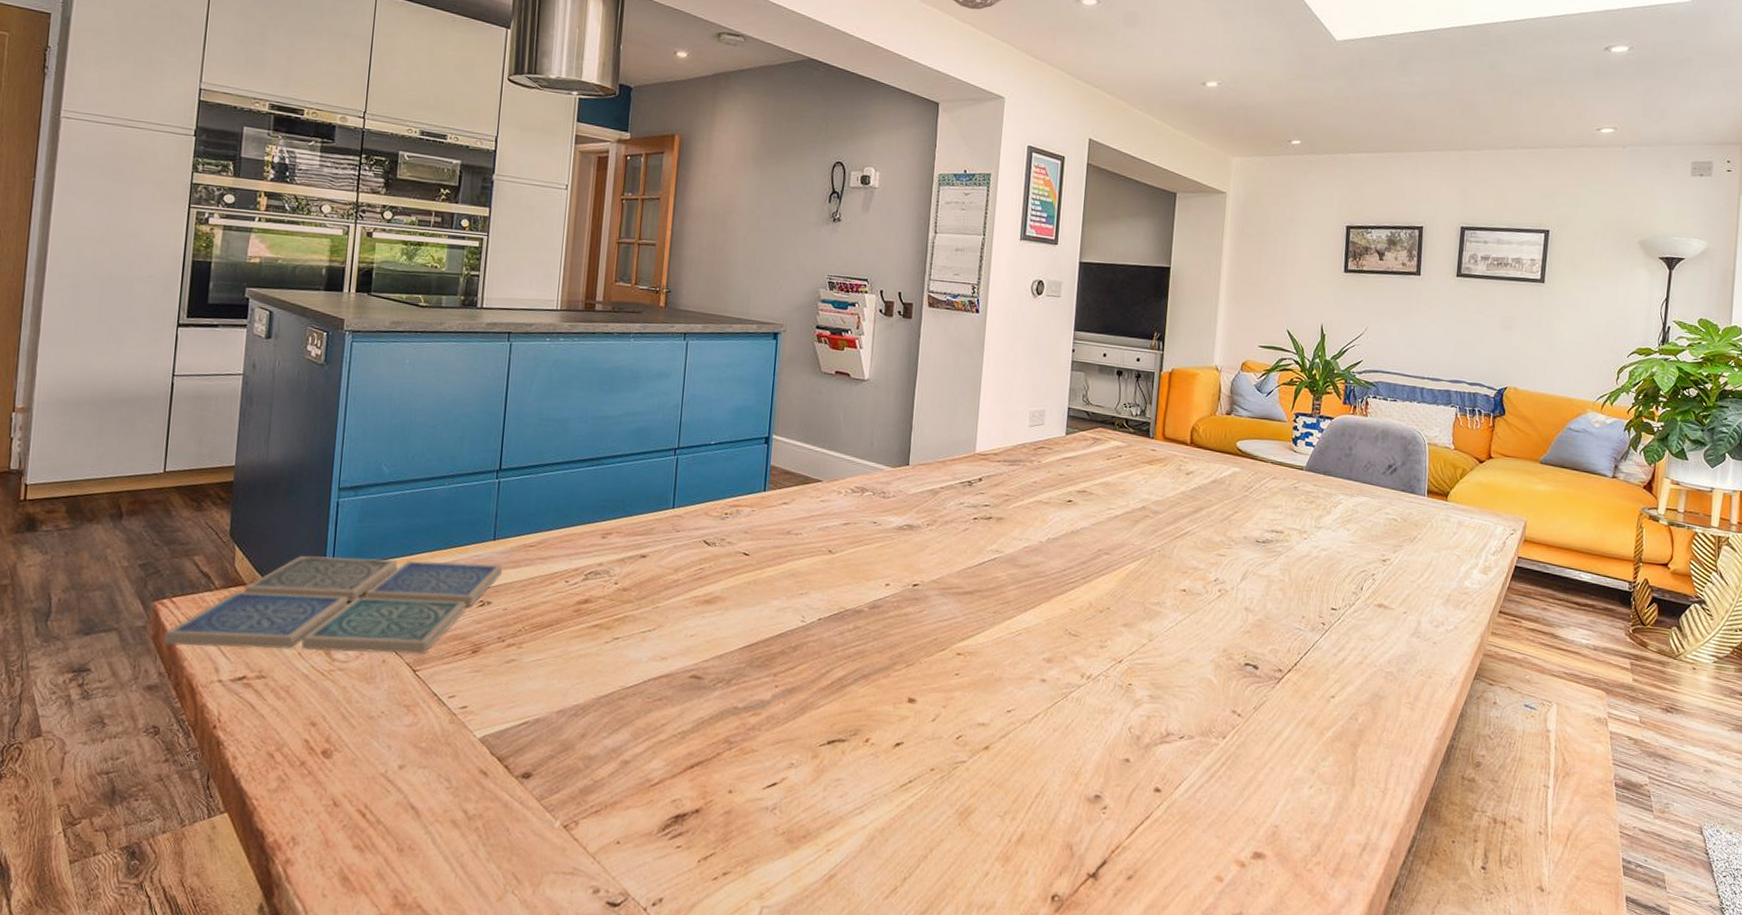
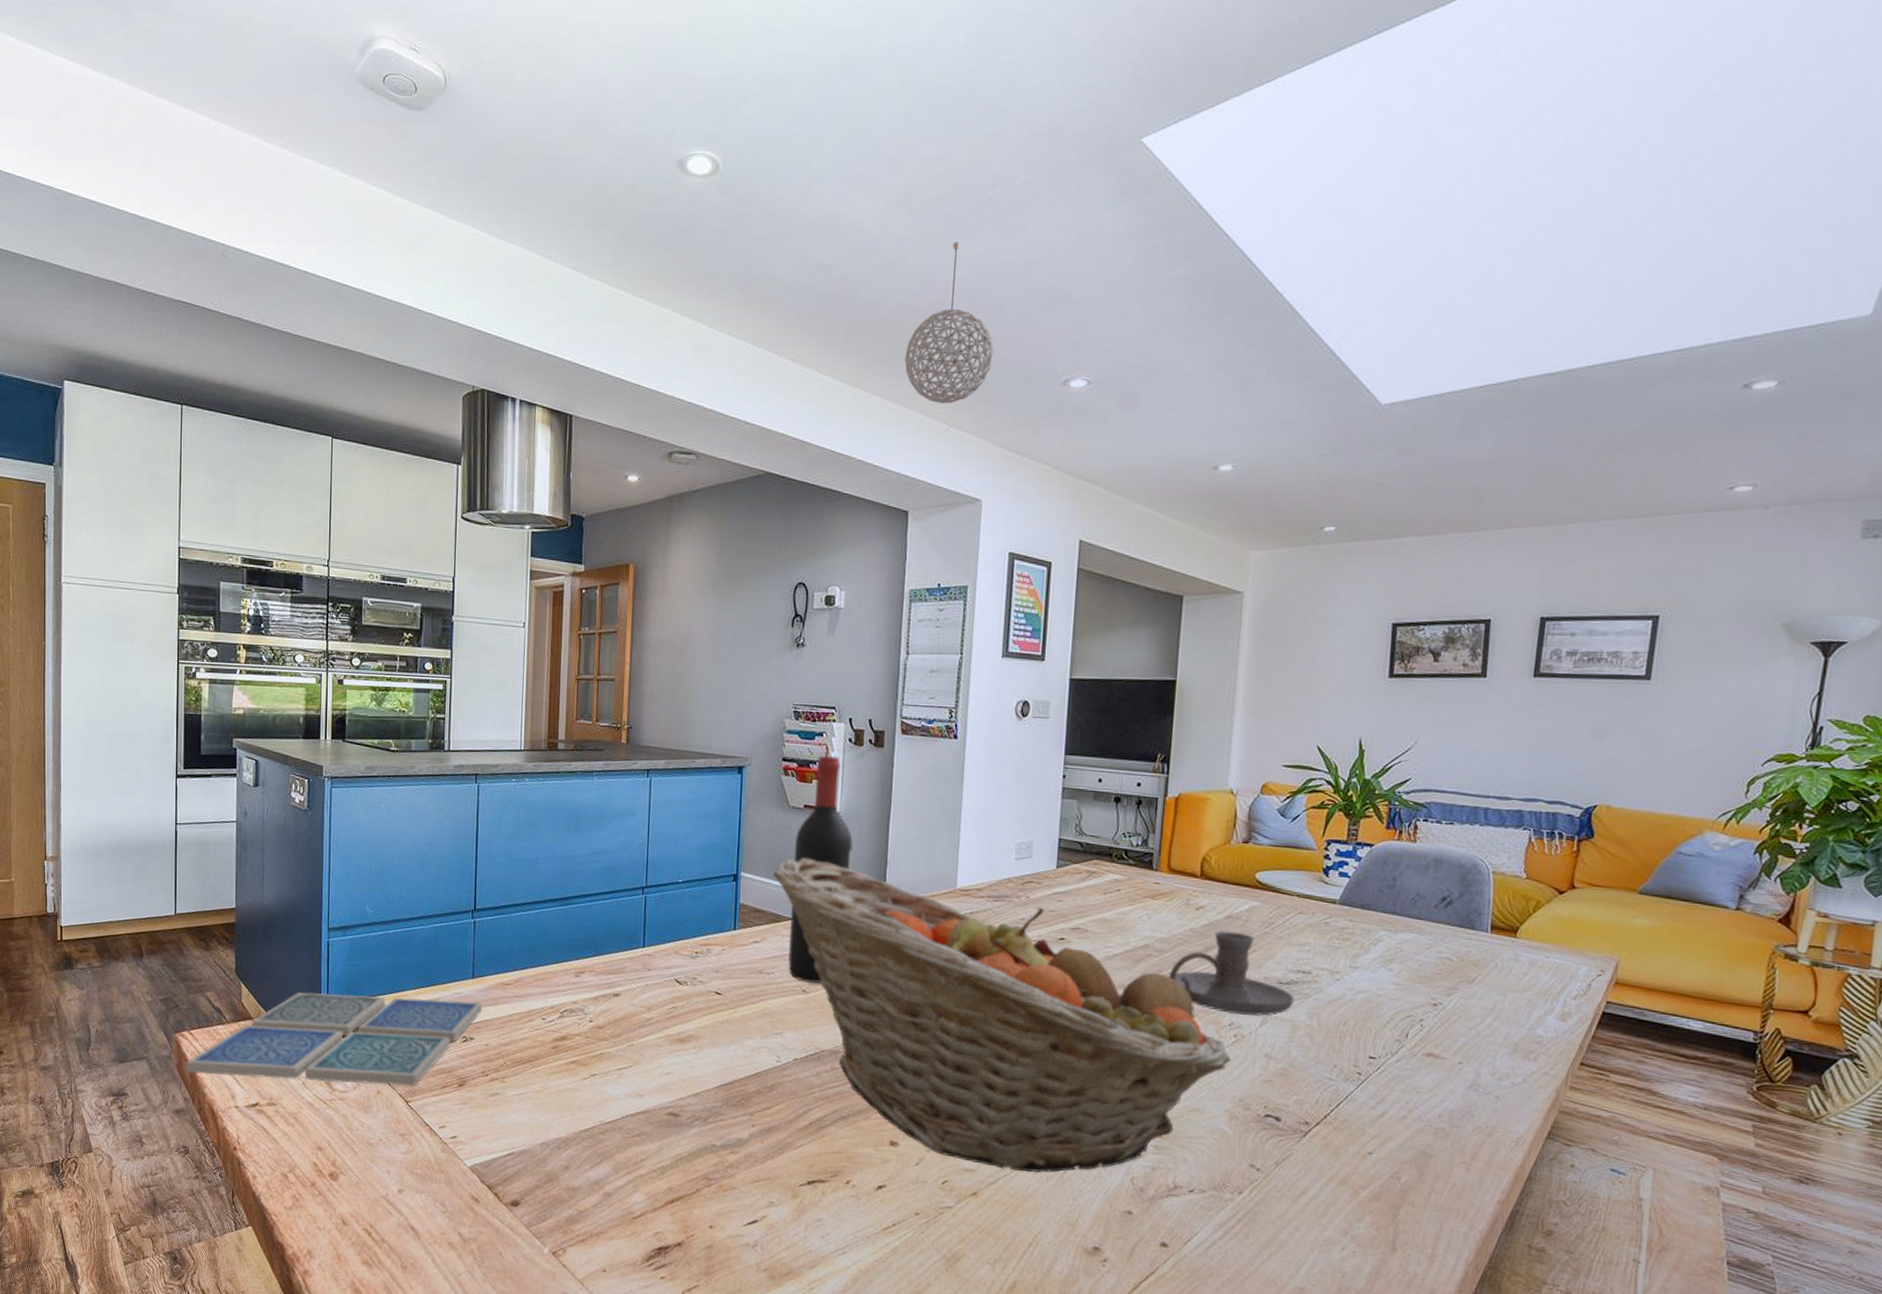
fruit basket: none [803,422,1216,725] -> present [773,858,1231,1173]
wine bottle: none [815,325,881,544] -> present [788,756,854,983]
candle holder: none [1162,494,1270,573] -> present [1168,930,1295,1017]

